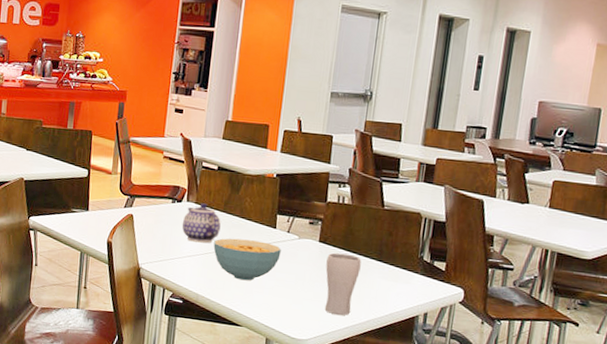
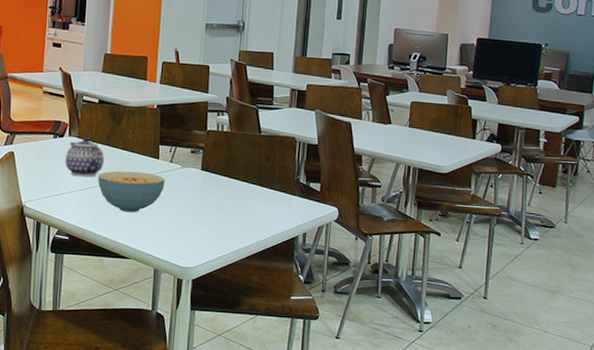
drinking glass: present [324,252,362,316] -> none [209,180,242,241]

